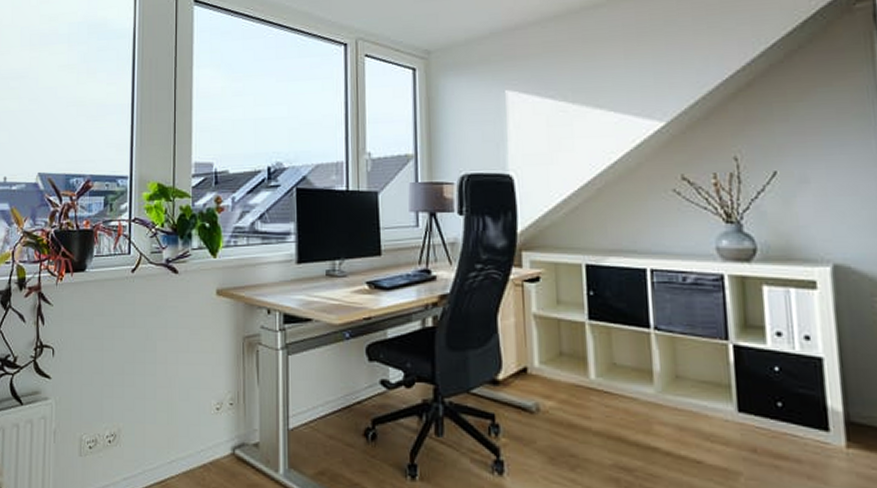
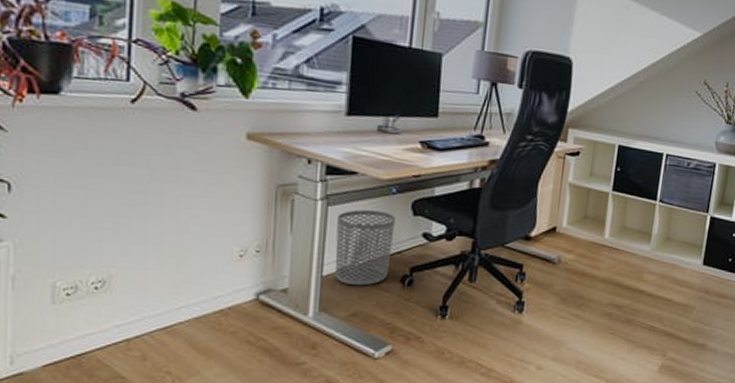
waste bin: none [298,358,352,440] -> present [335,210,396,286]

